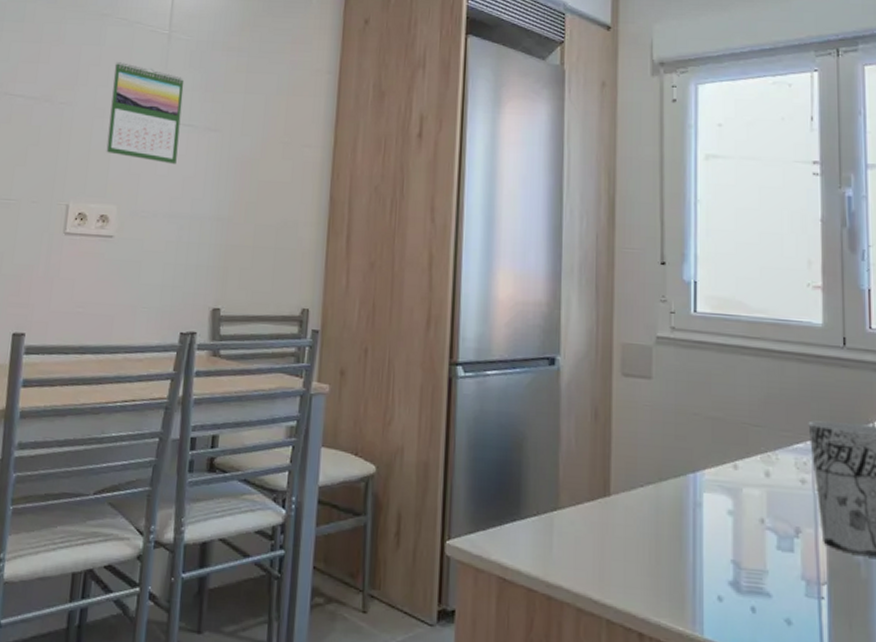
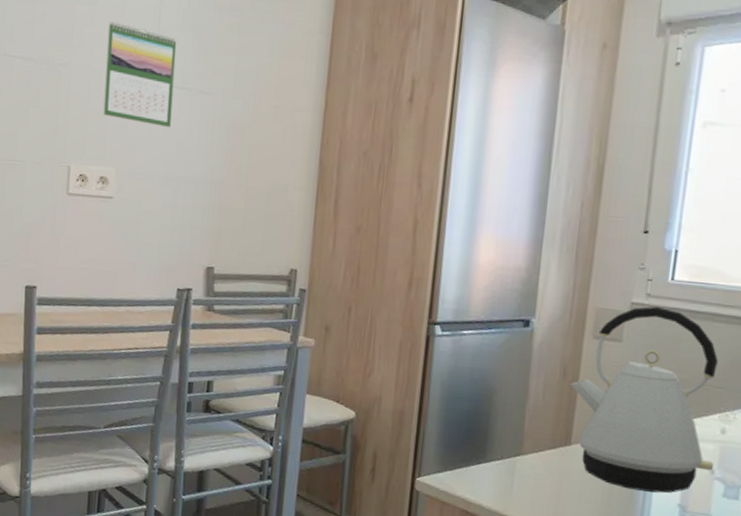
kettle: none [603,339,763,548] -> present [570,306,718,493]

